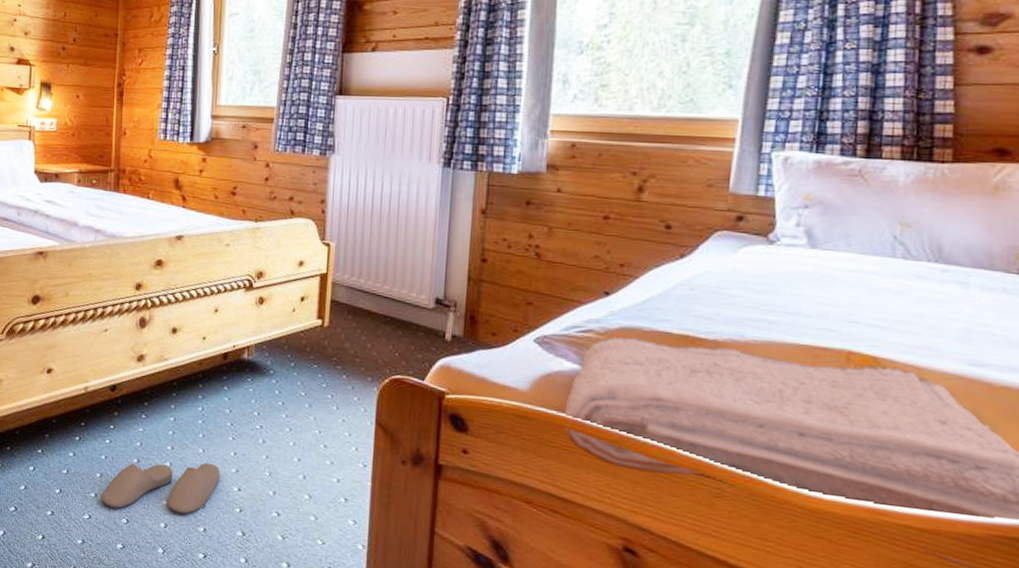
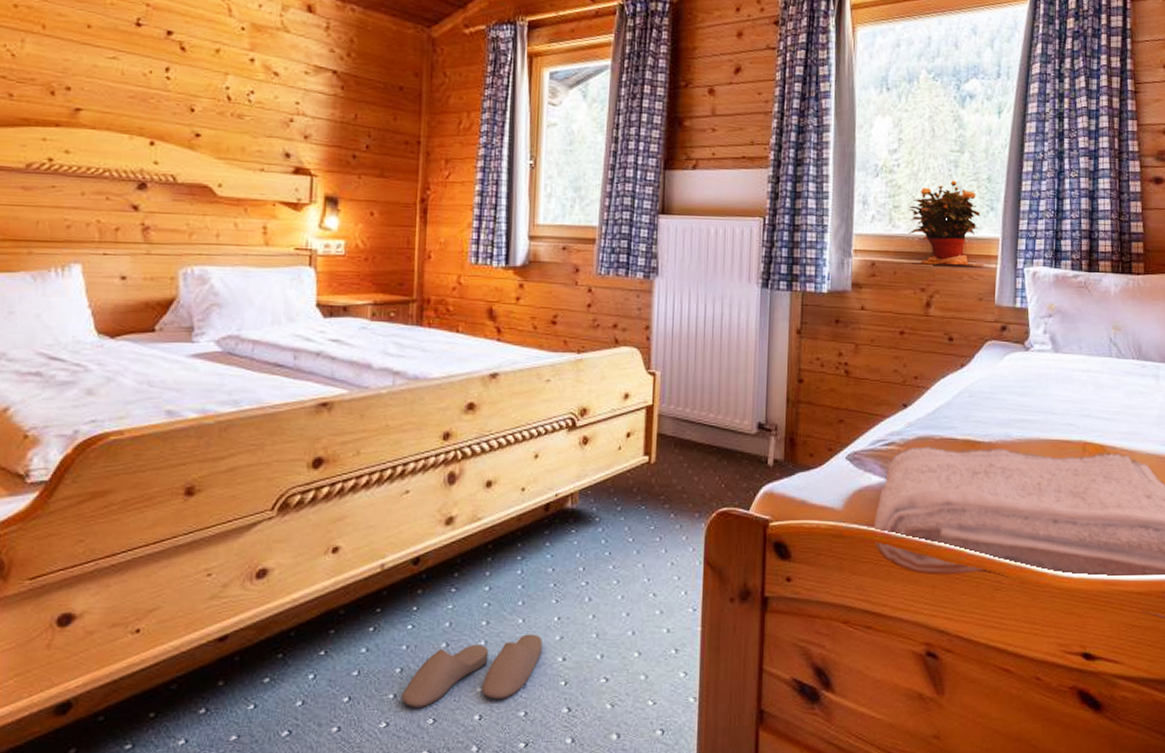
flower arrangement: none [618,56,716,150] -> present [908,180,984,266]

